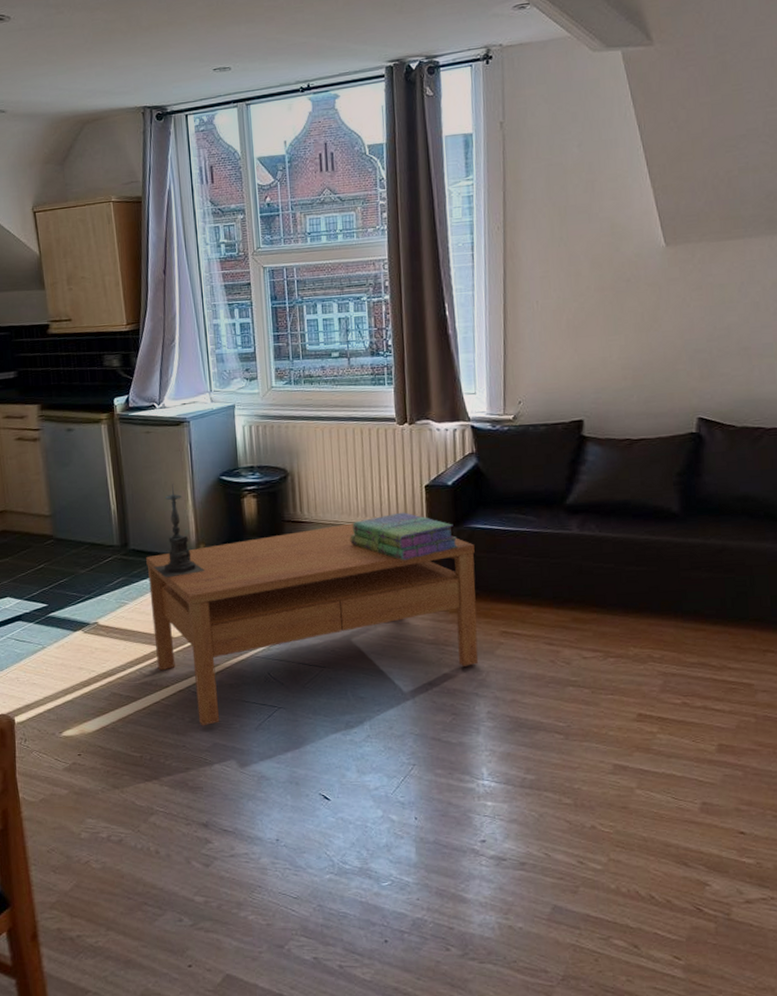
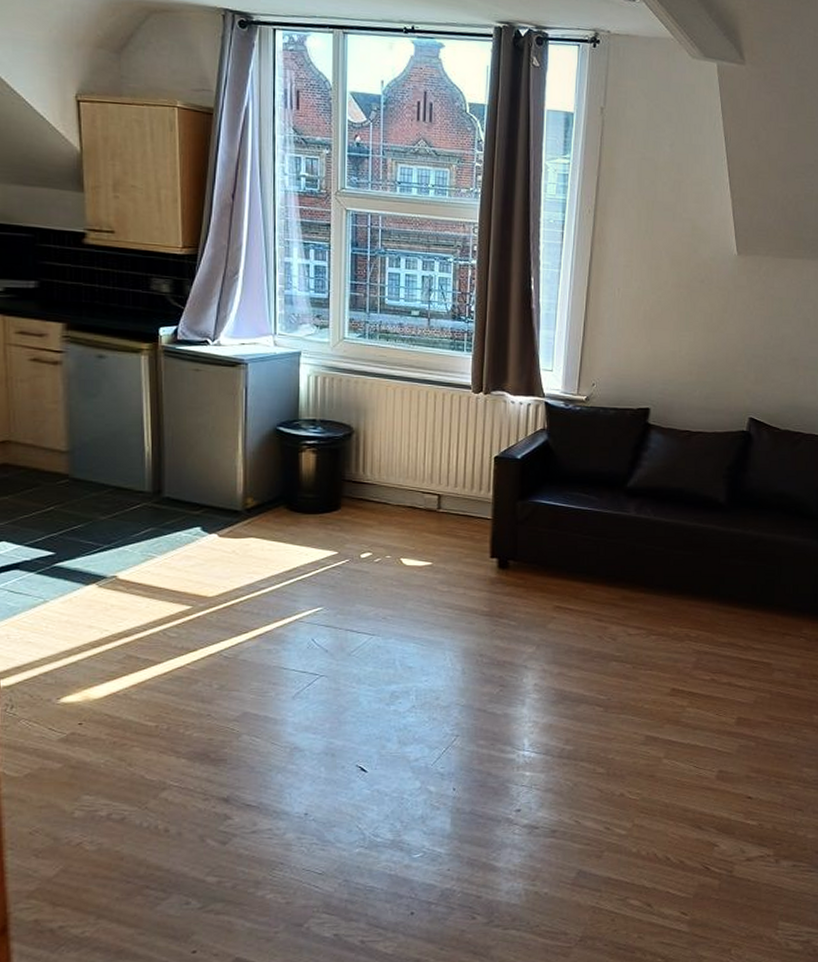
coffee table: present [146,523,479,726] -> none [182,488,537,694]
candle holder: present [154,484,205,578] -> none [191,429,250,532]
stack of books: present [350,512,458,560] -> none [413,481,522,530]

